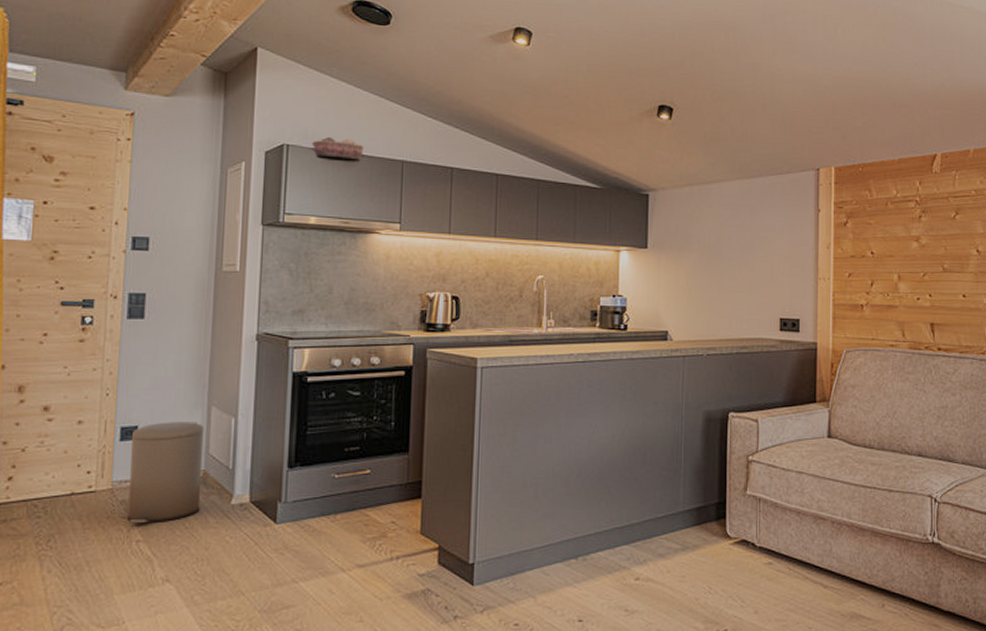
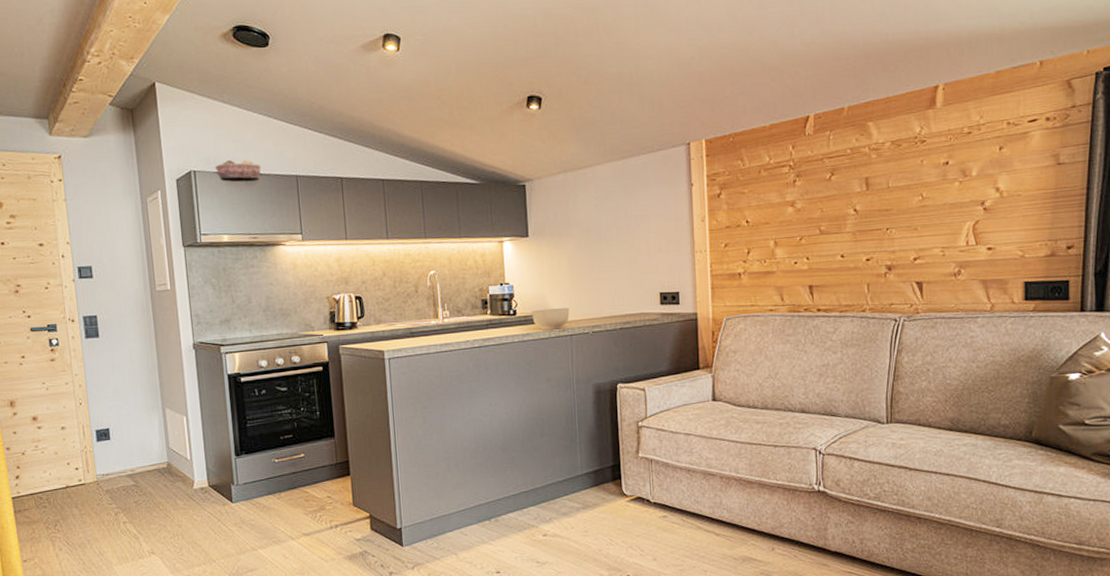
pedal bin: present [127,422,205,524] -> none [105,422,170,509]
bowl: none [643,326,684,350] -> present [531,308,570,331]

